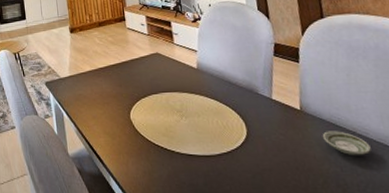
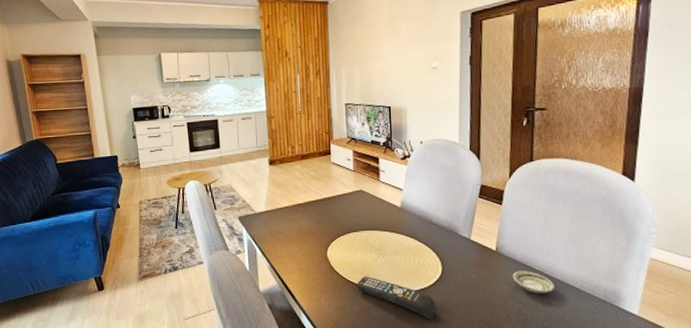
remote control: none [161,139,249,186] -> present [356,276,438,320]

